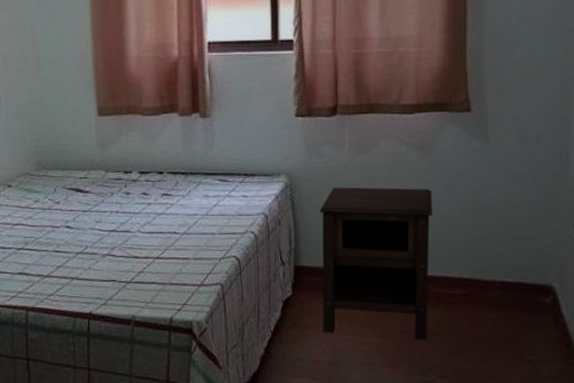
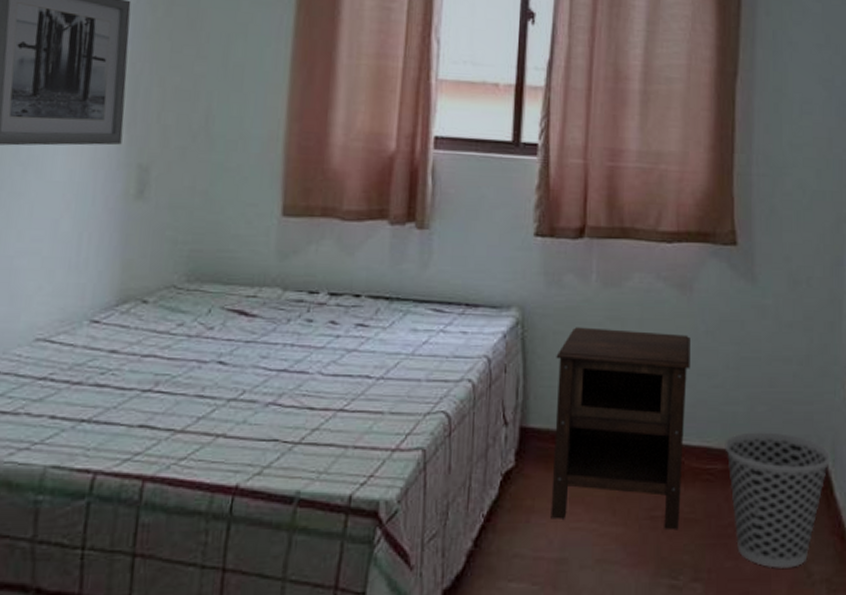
wastebasket: none [464,262,558,369] -> present [725,430,831,569]

